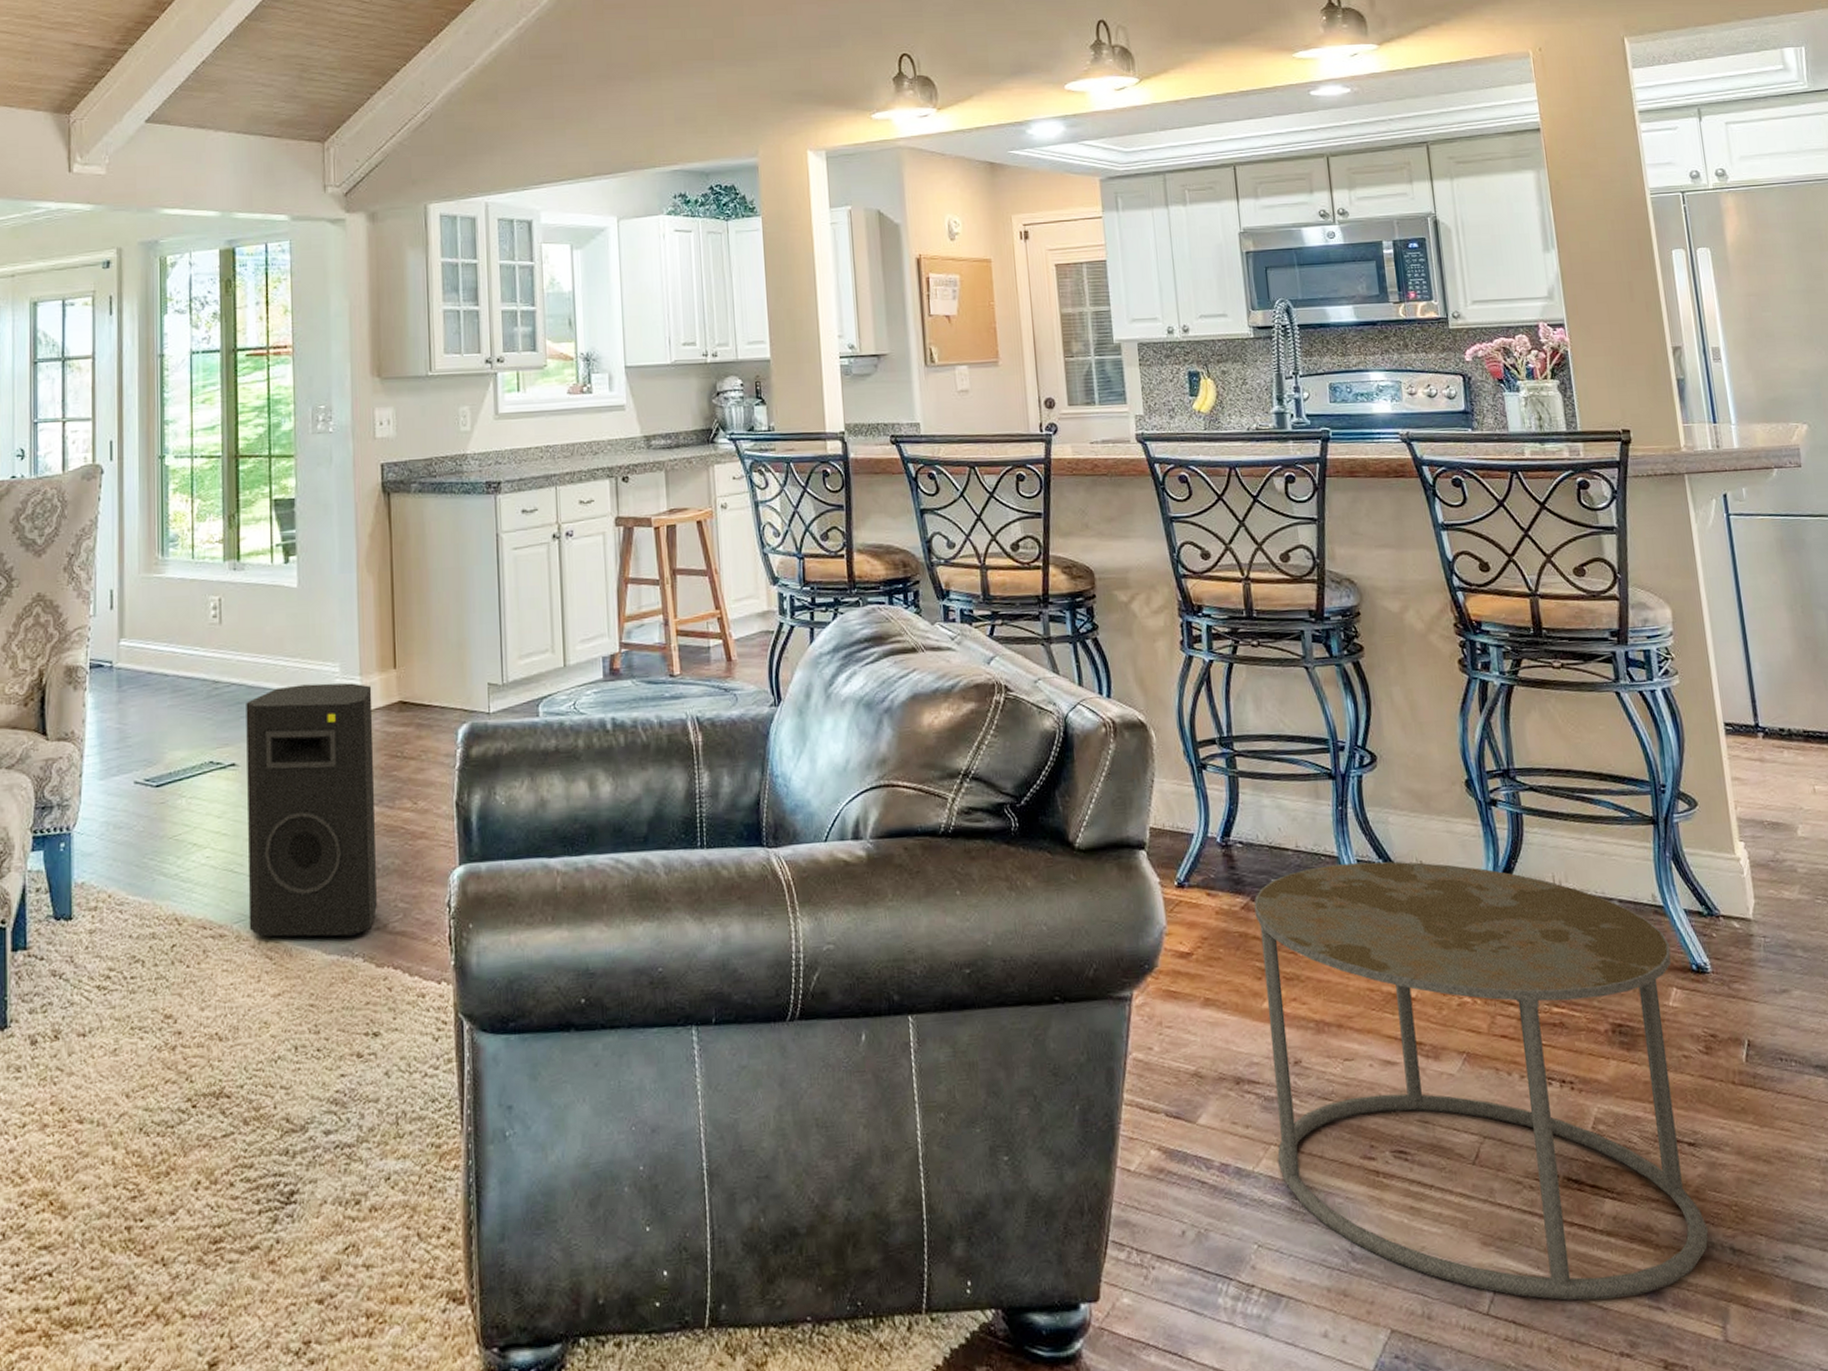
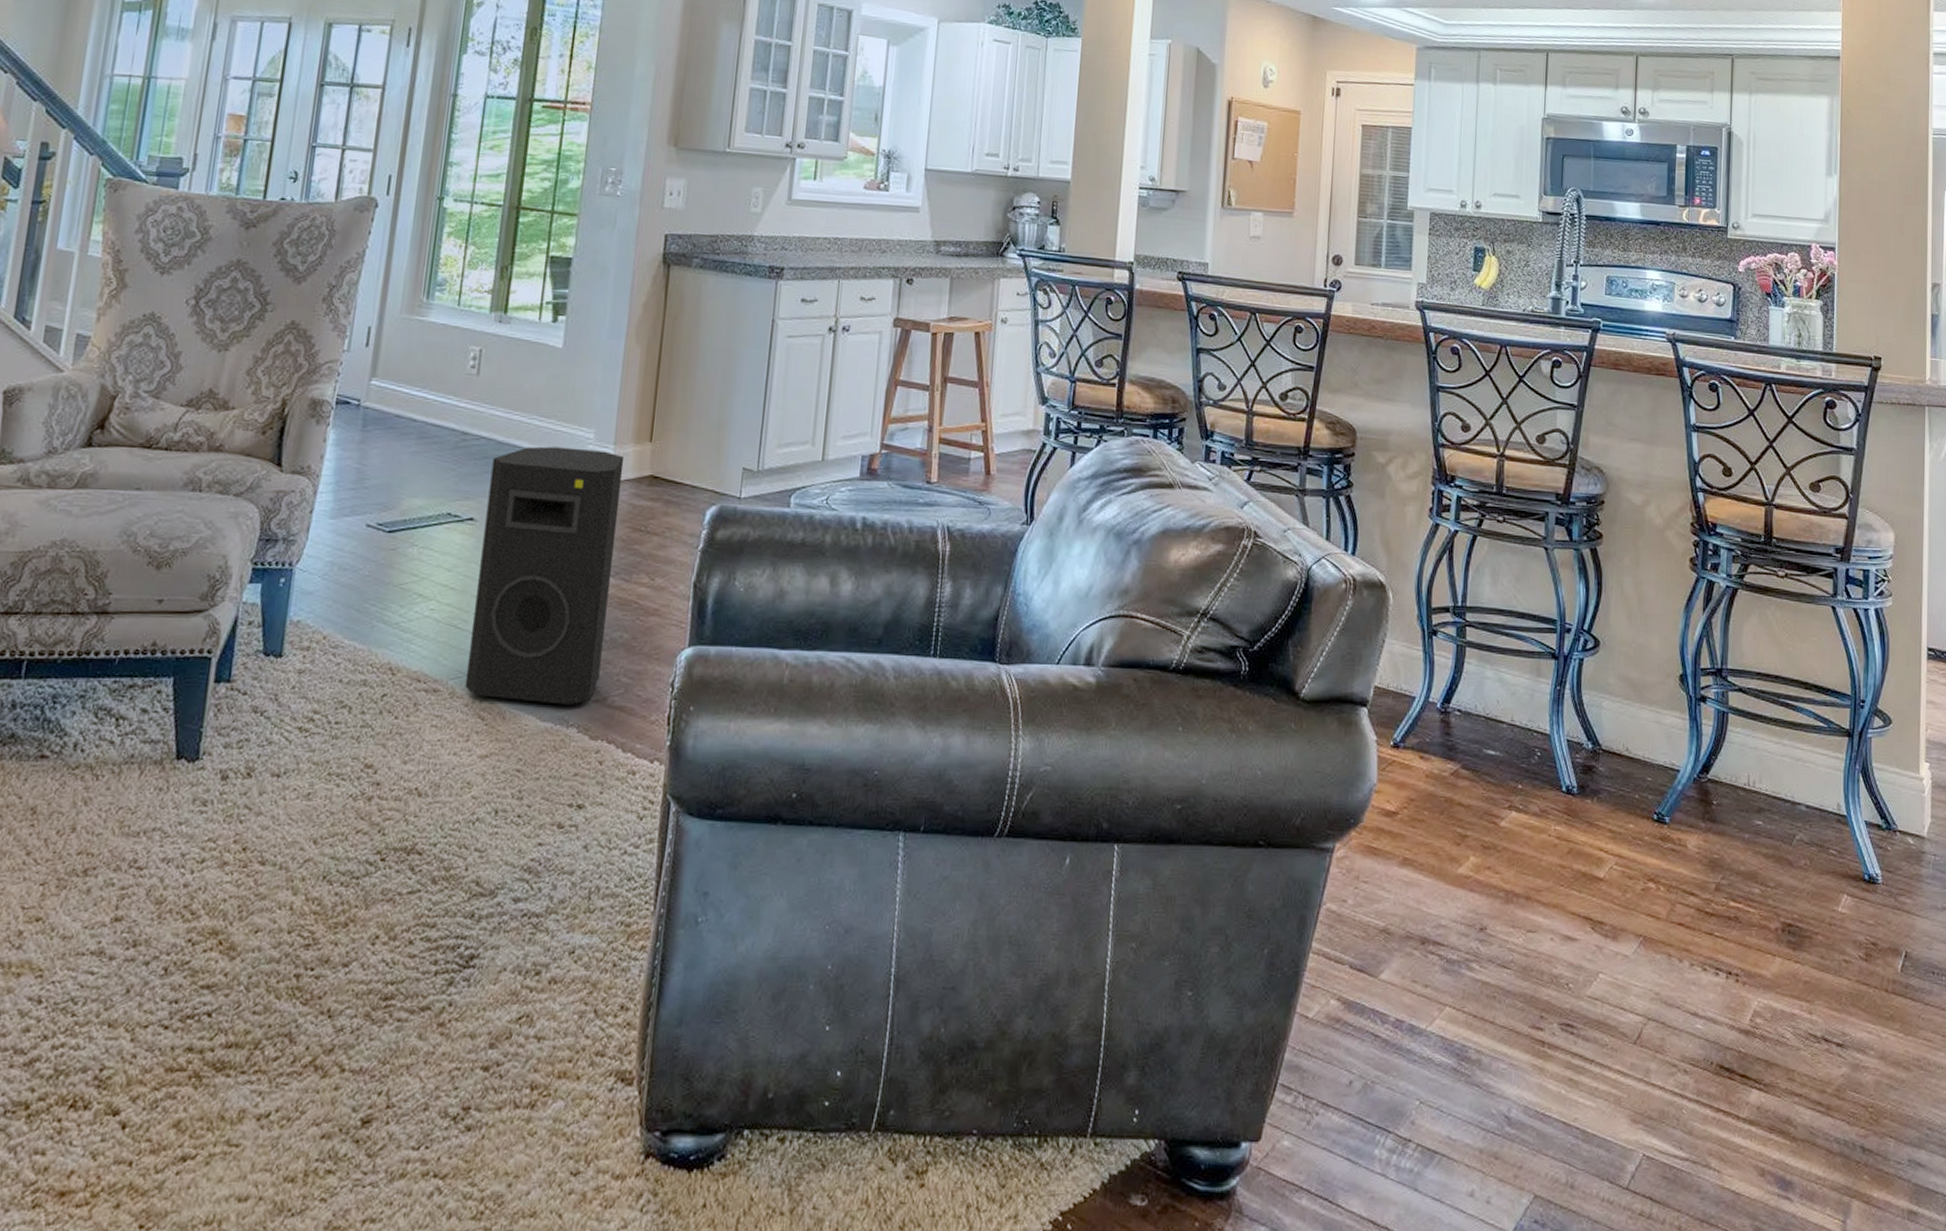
side table: present [1254,861,1708,1301] -> none [1450,742,1847,1186]

